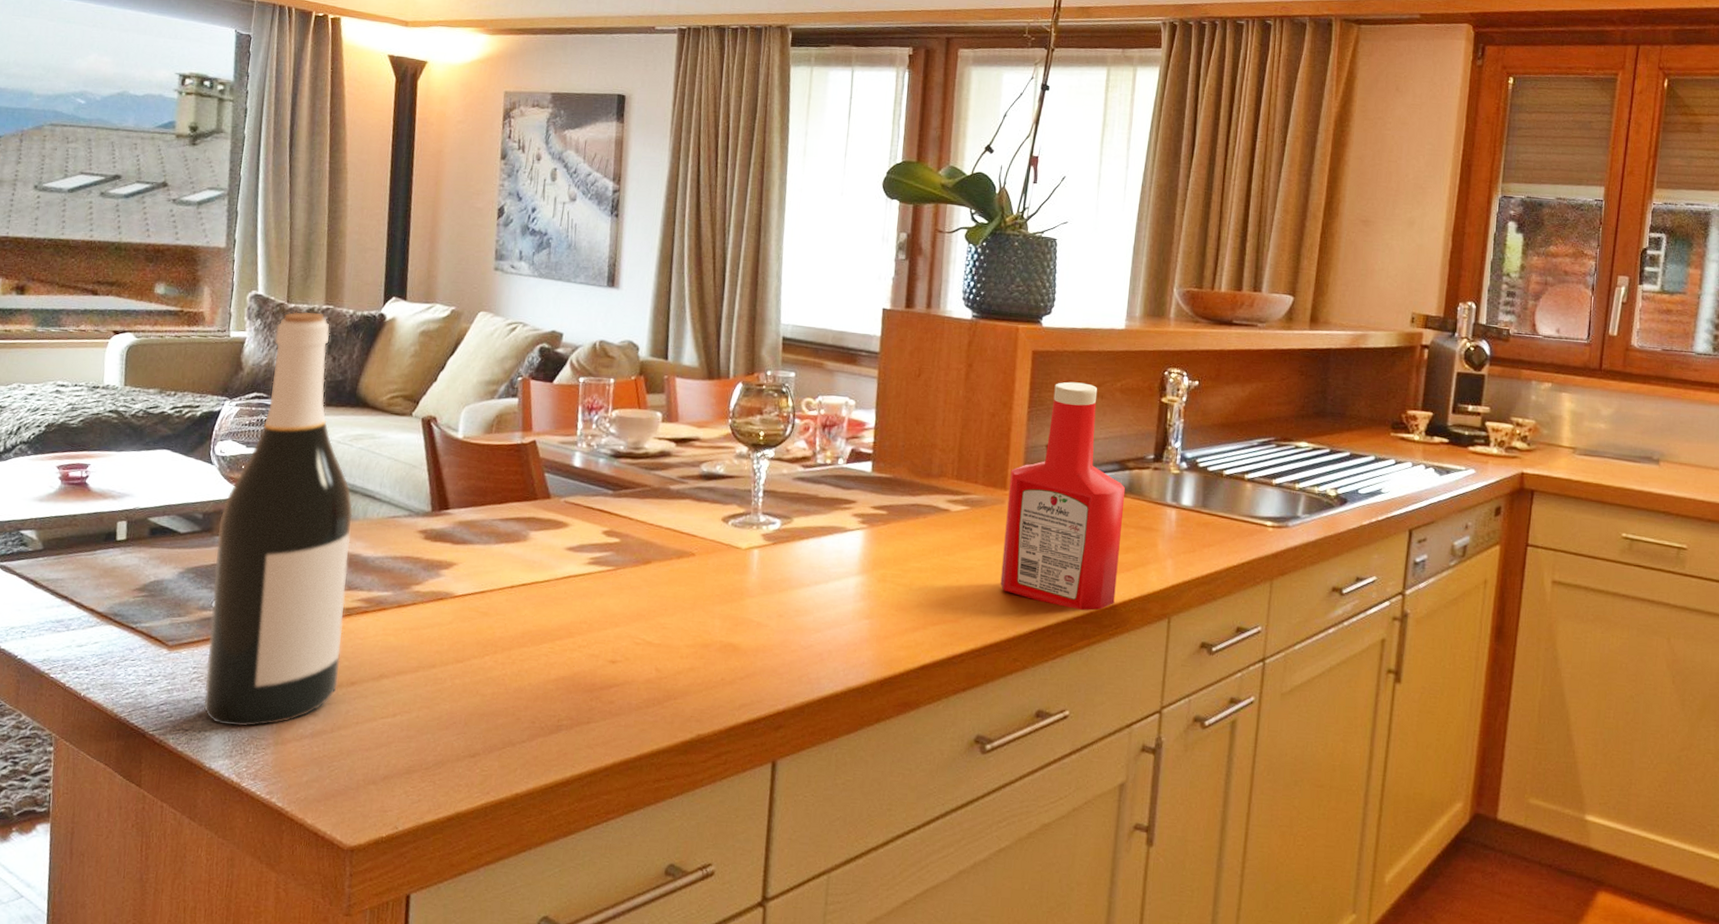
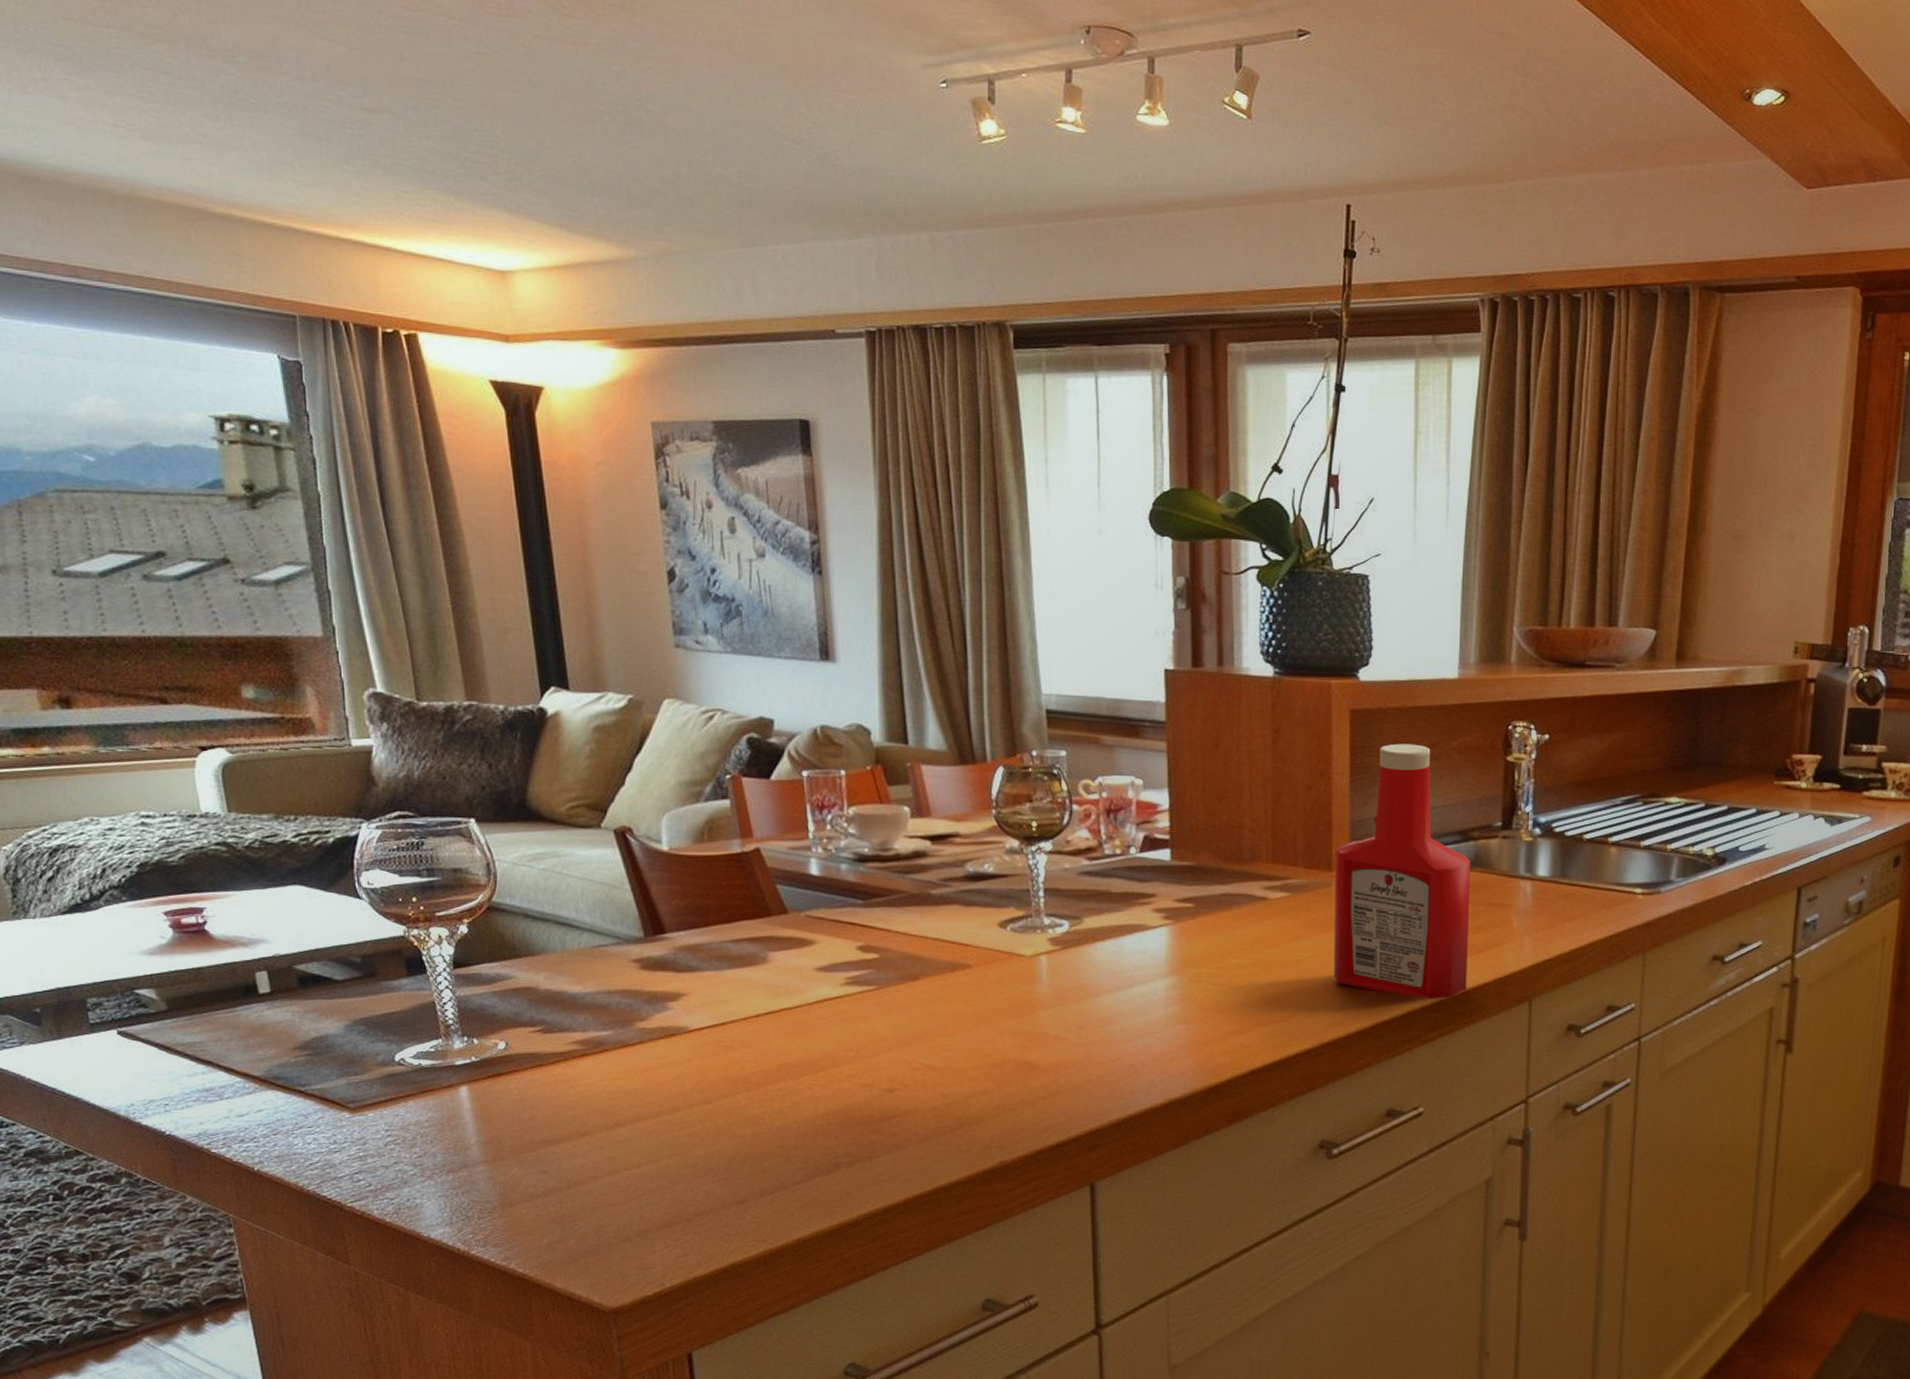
wine bottle: present [204,311,353,727] -> none [383,710,565,1191]

